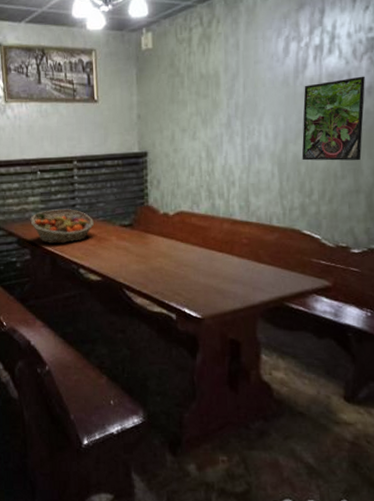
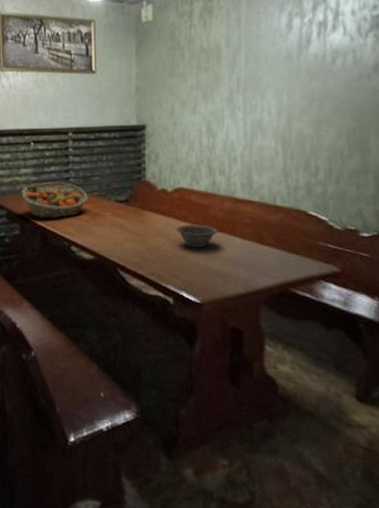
decorative bowl: none [178,246,217,267] -> present [177,225,218,248]
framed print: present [301,76,365,161] -> none [306,53,371,140]

